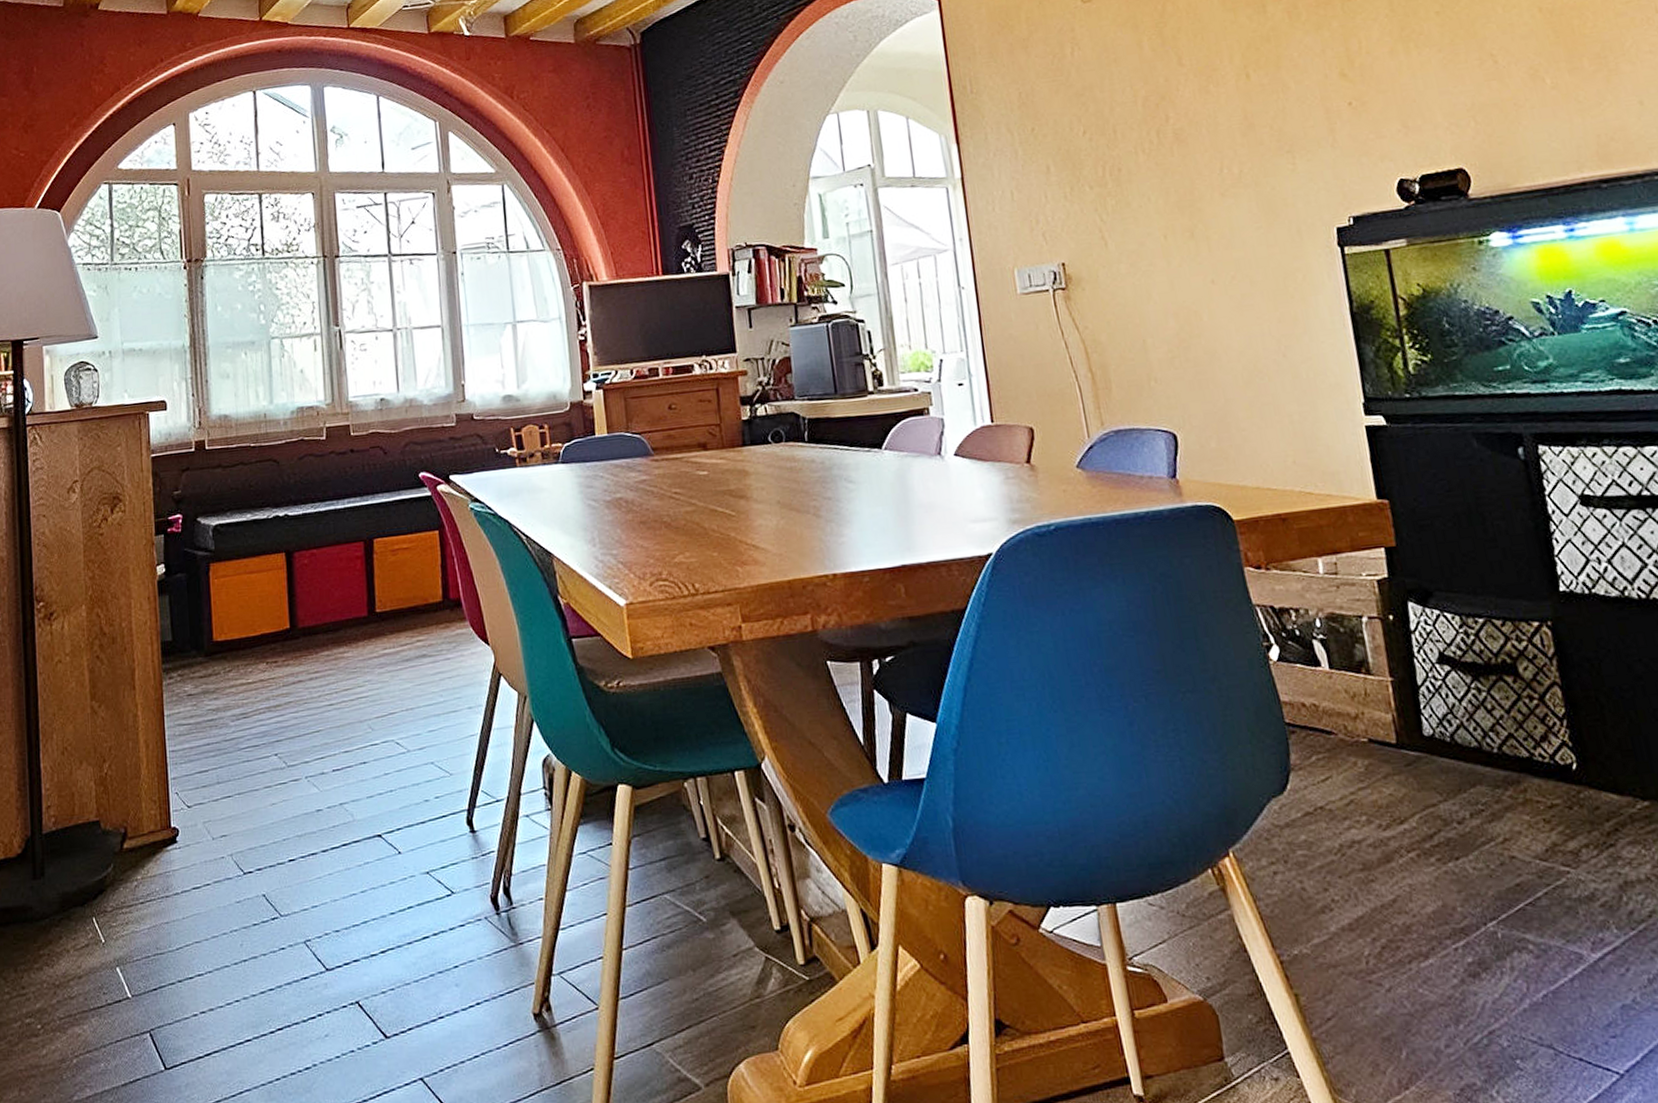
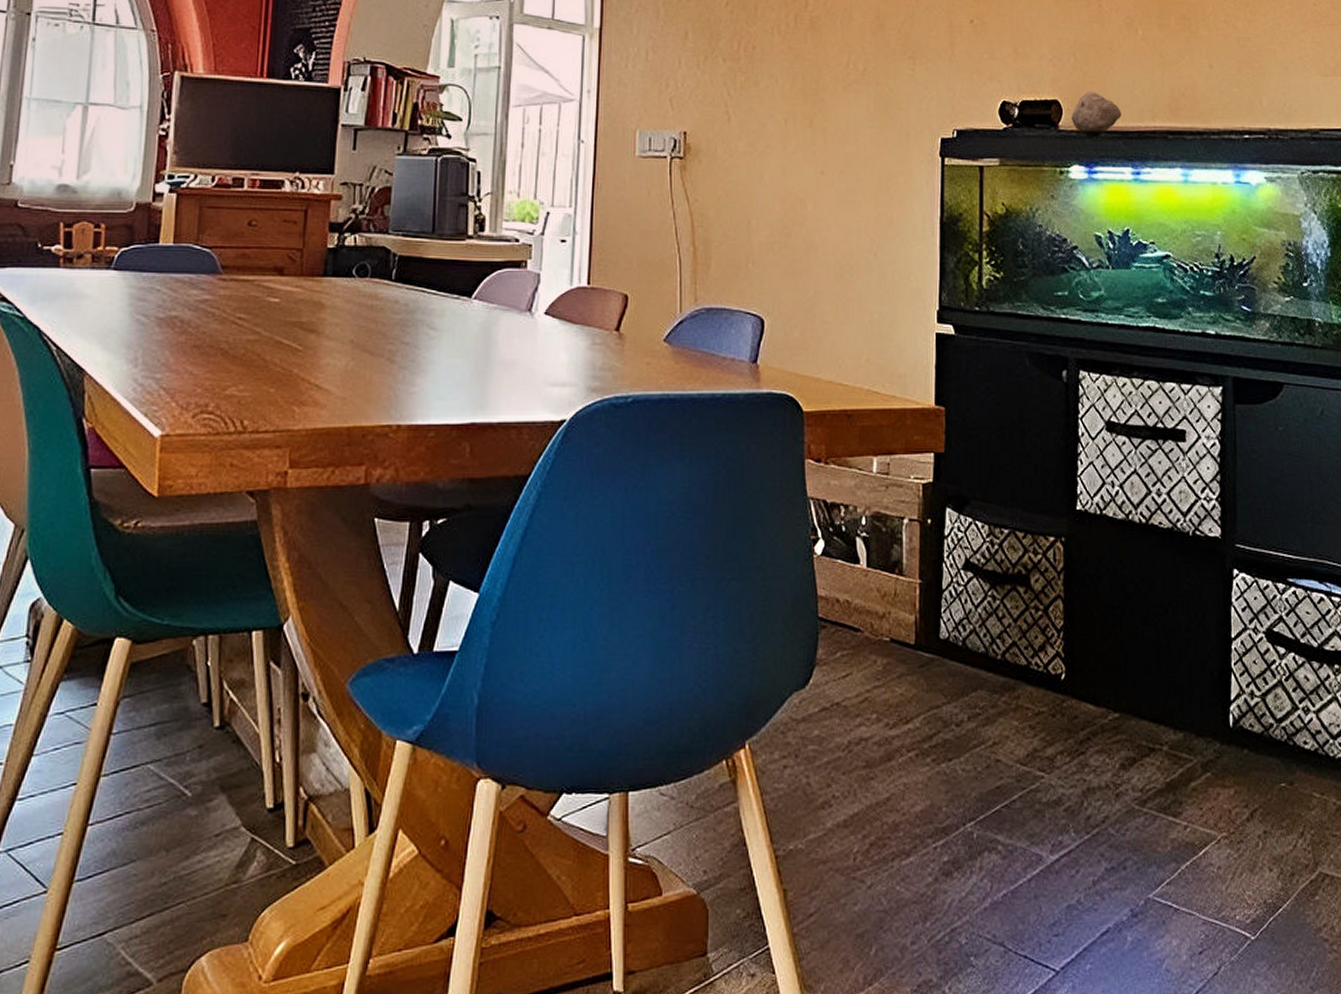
decorative stone: none [1481,152,1542,201] -> present [1072,91,1122,137]

